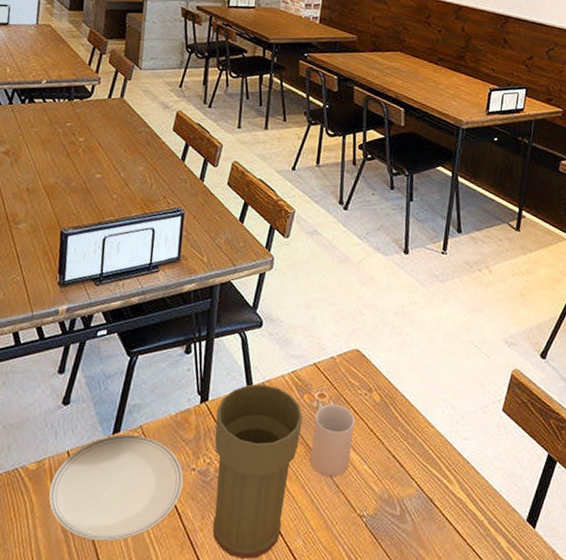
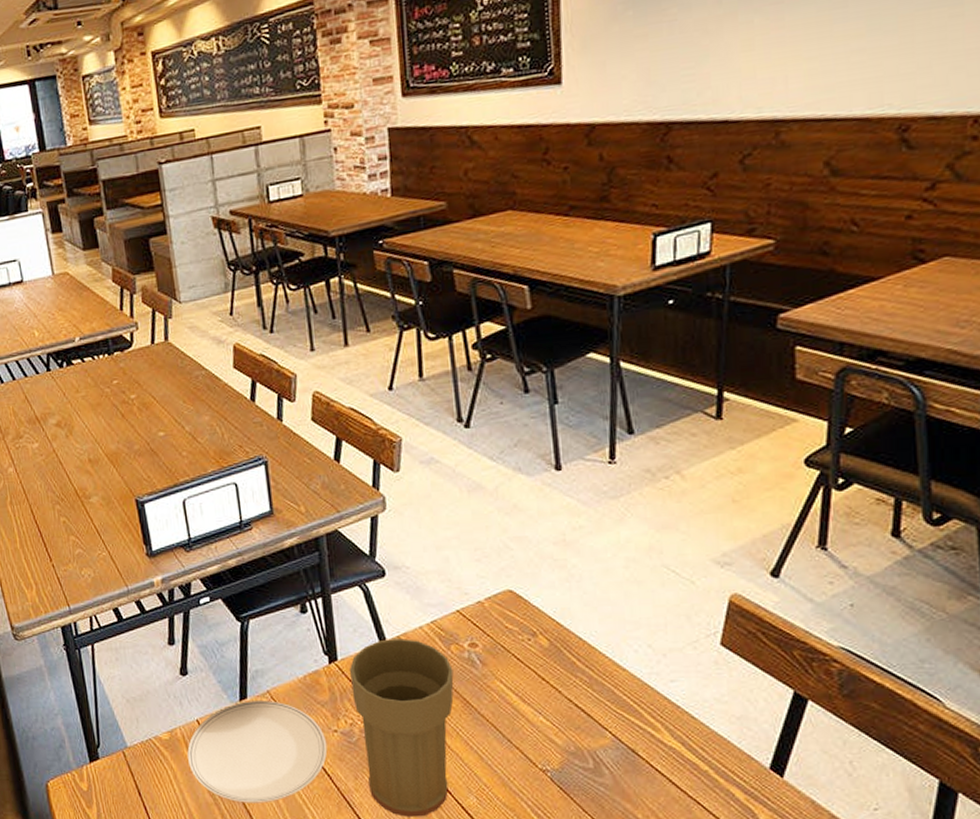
cup: present [310,401,355,477] -> none [468,650,521,730]

